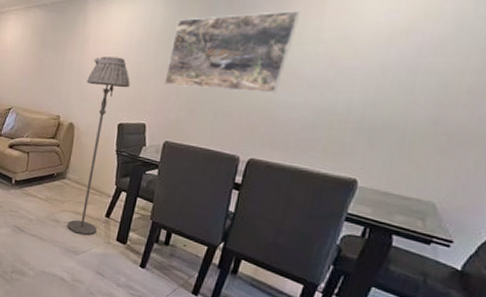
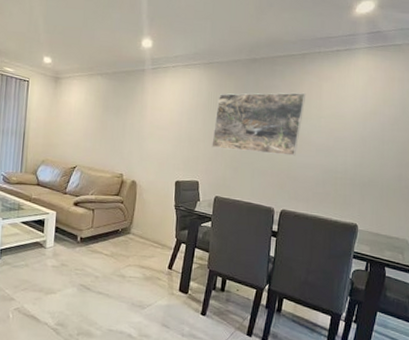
floor lamp: present [67,56,130,236] -> none [133,121,184,289]

